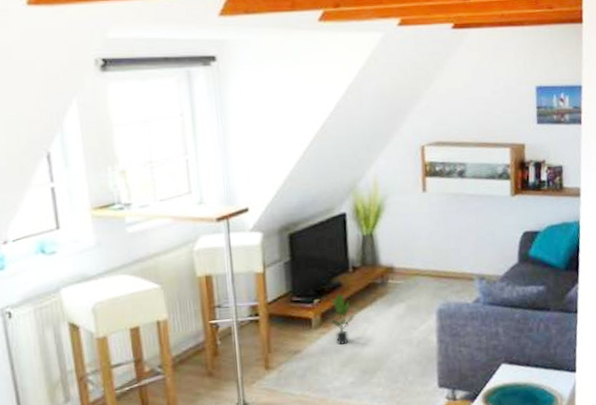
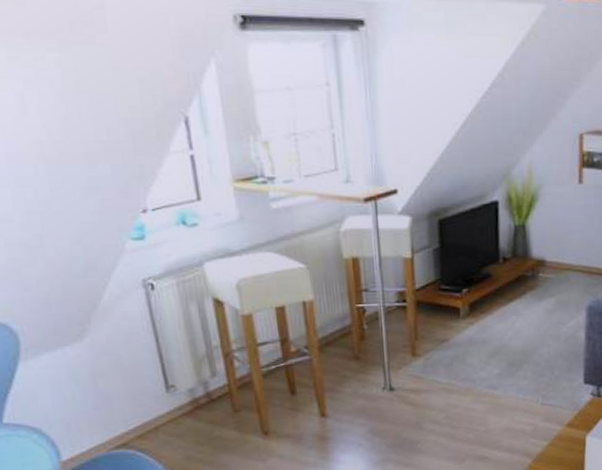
potted plant: present [330,293,355,346] -> none [479,283,504,337]

